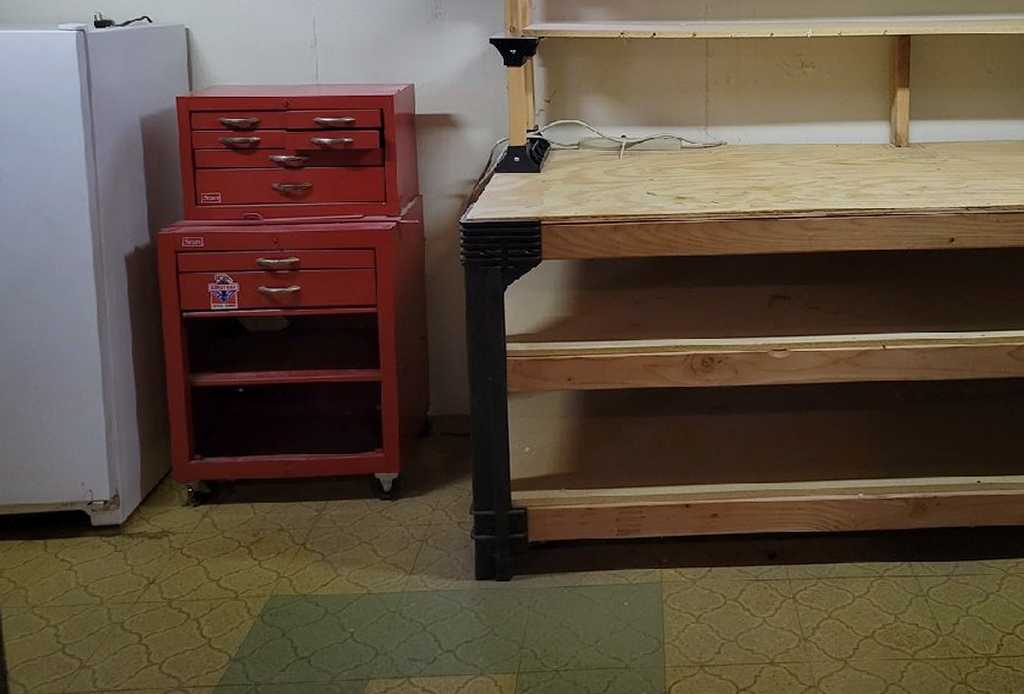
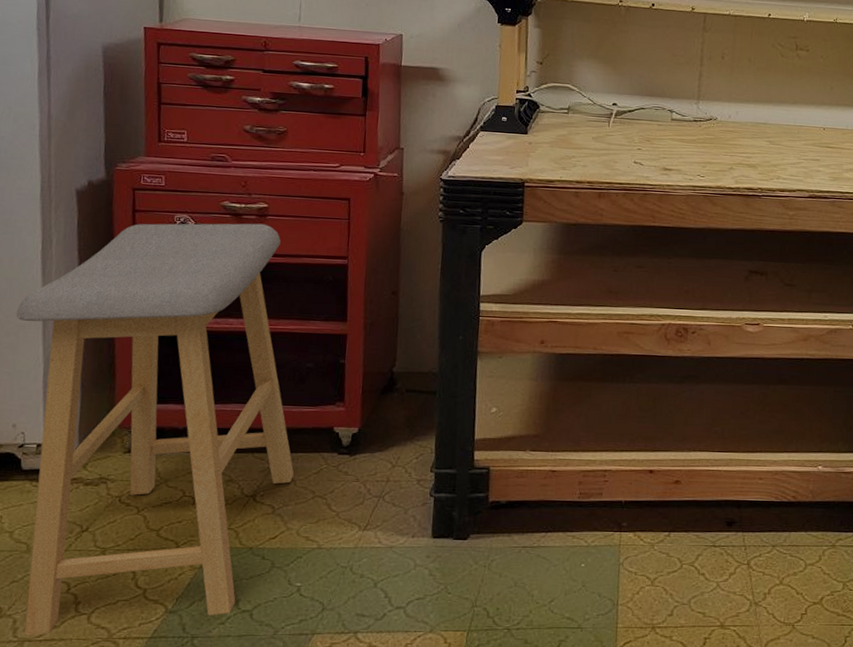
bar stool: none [78,277,341,687] -> present [16,223,295,637]

